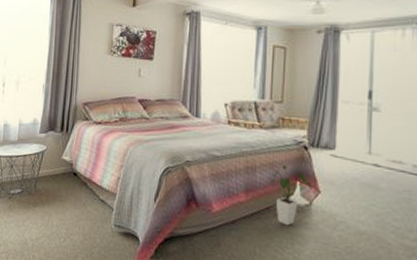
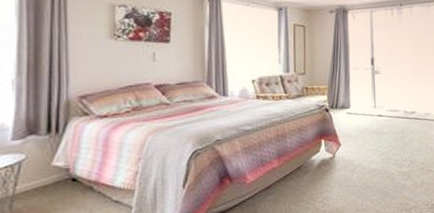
house plant: present [267,163,312,226] -> none [297,127,334,179]

